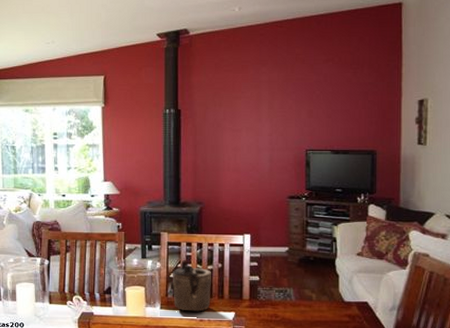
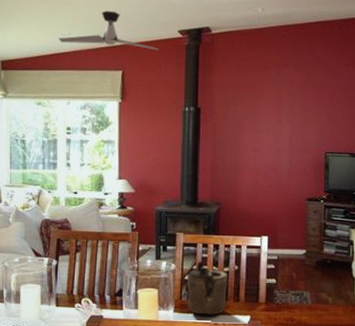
ceiling fan: none [42,17,139,54] -> present [58,10,159,50]

